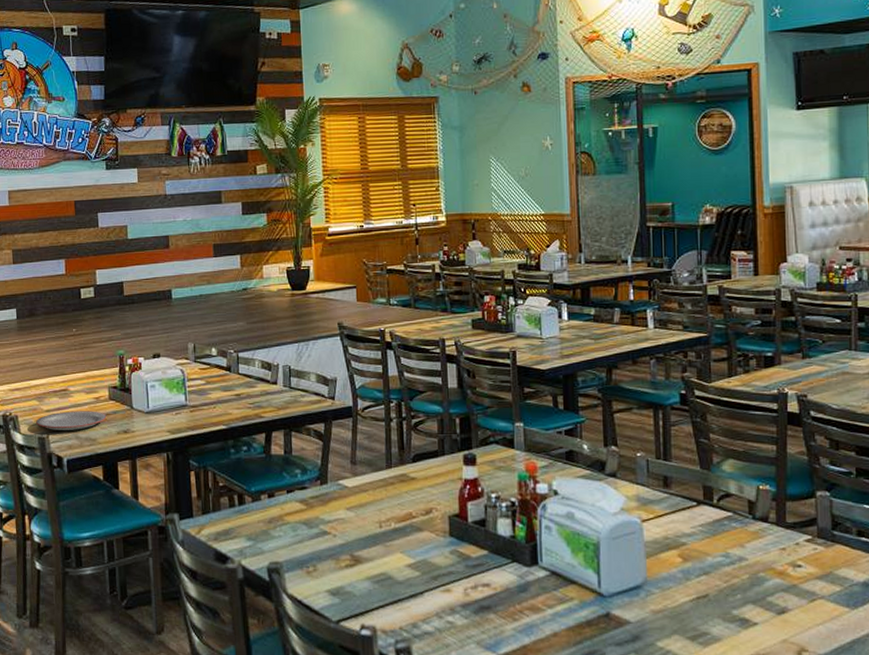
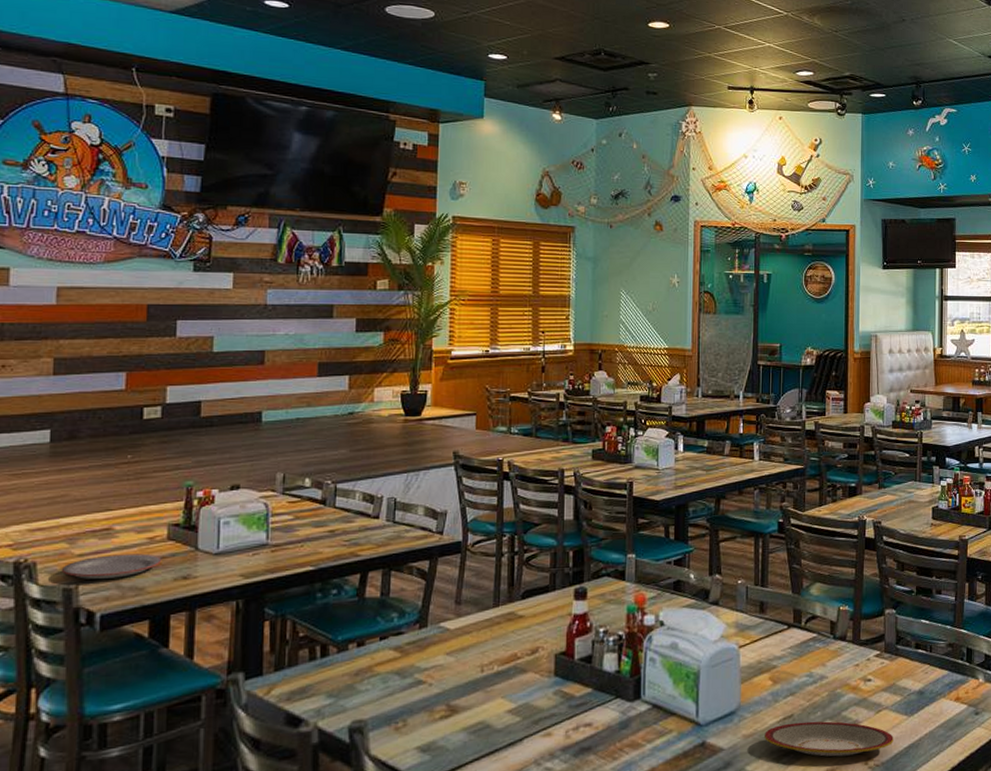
plate: none [676,603,833,644] -> present [765,721,893,757]

